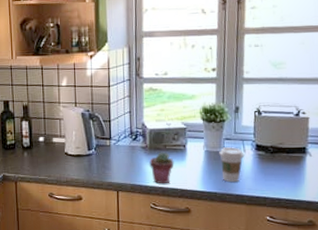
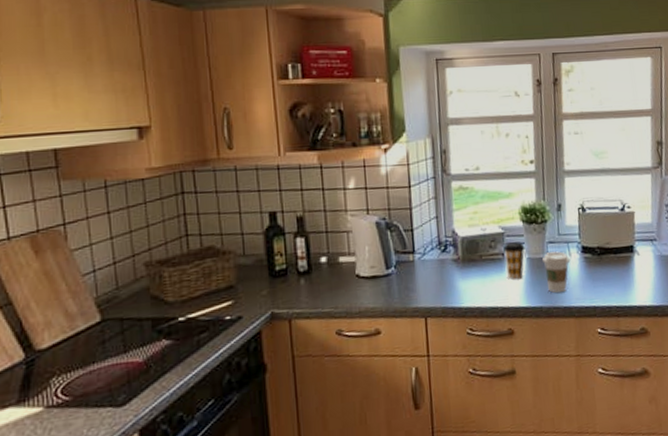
potted succulent: present [149,152,174,184] -> none [463,263,493,304]
coffee cup: none [185,136,204,167] -> present [503,242,525,279]

